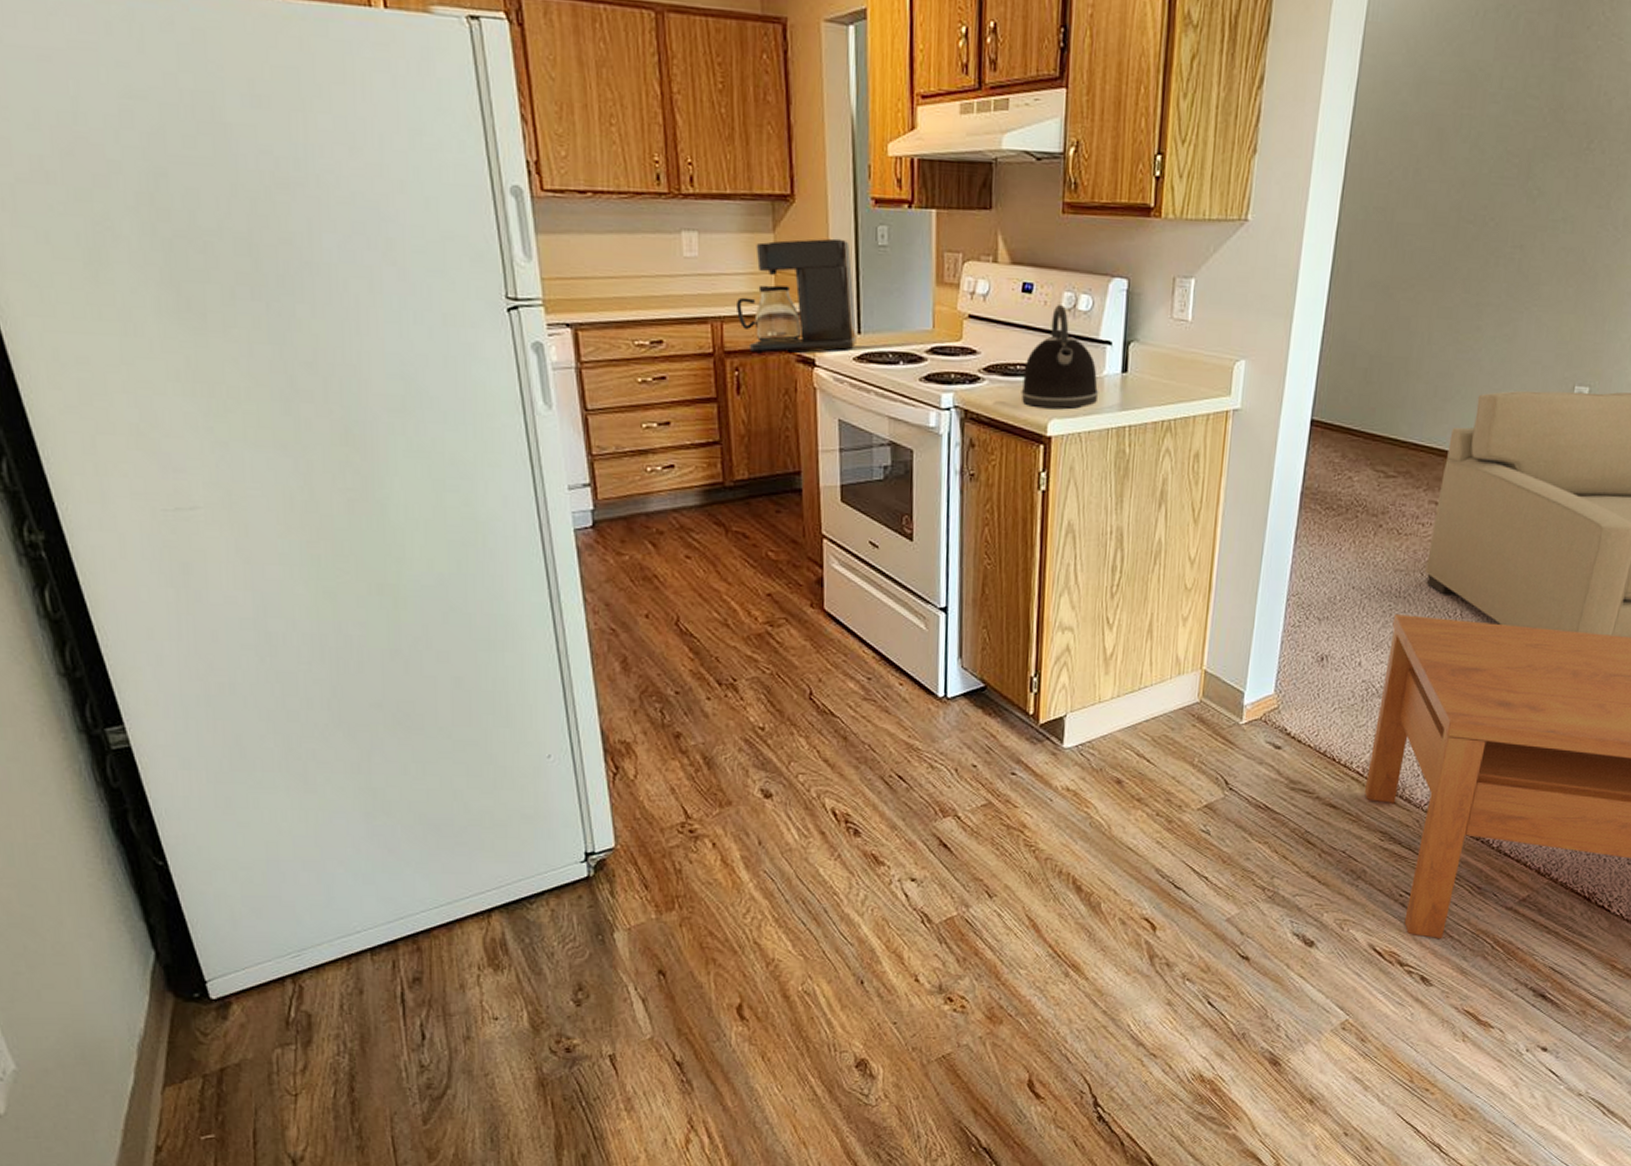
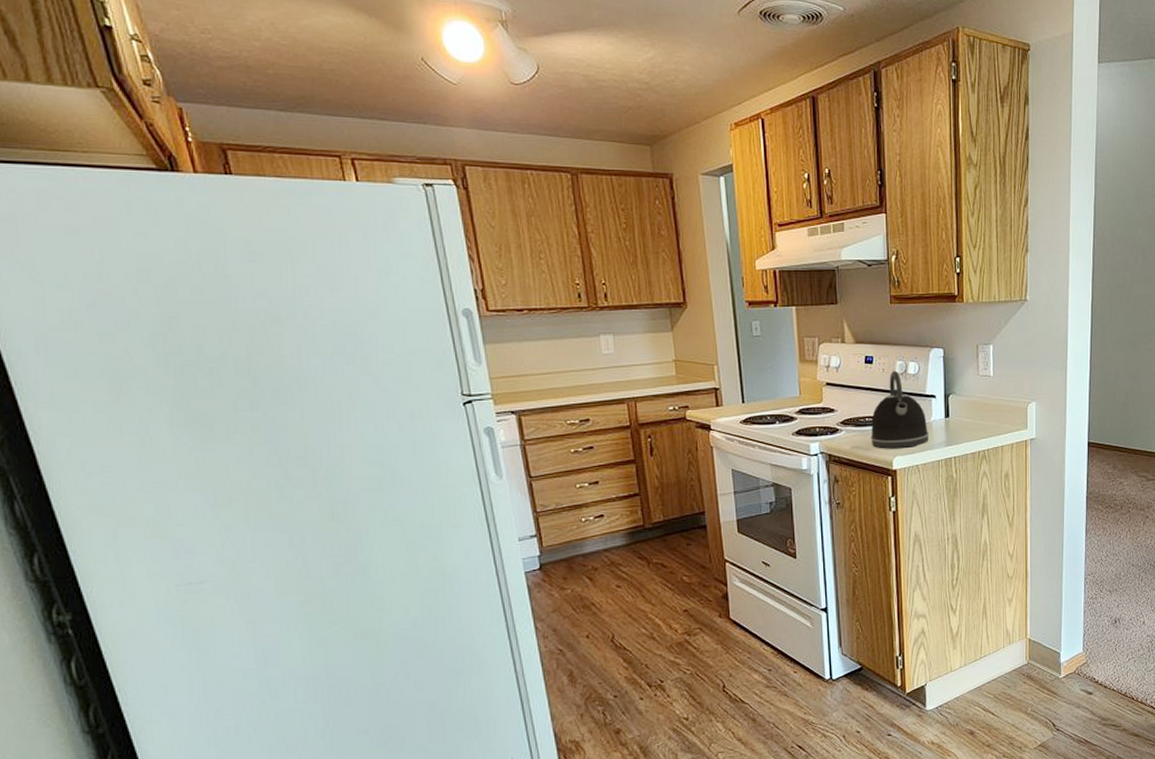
coffee maker: present [735,238,857,354] -> none [645,333,741,424]

